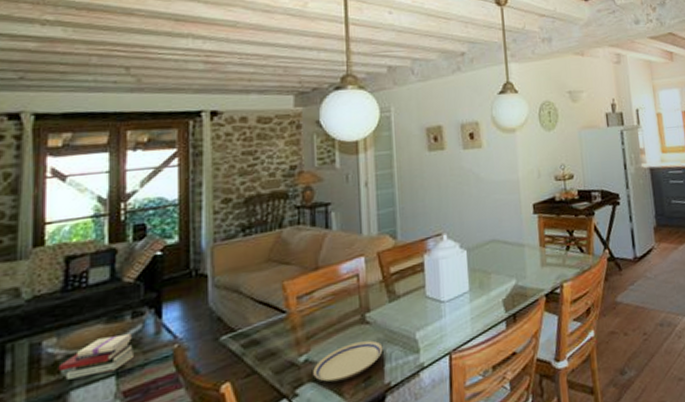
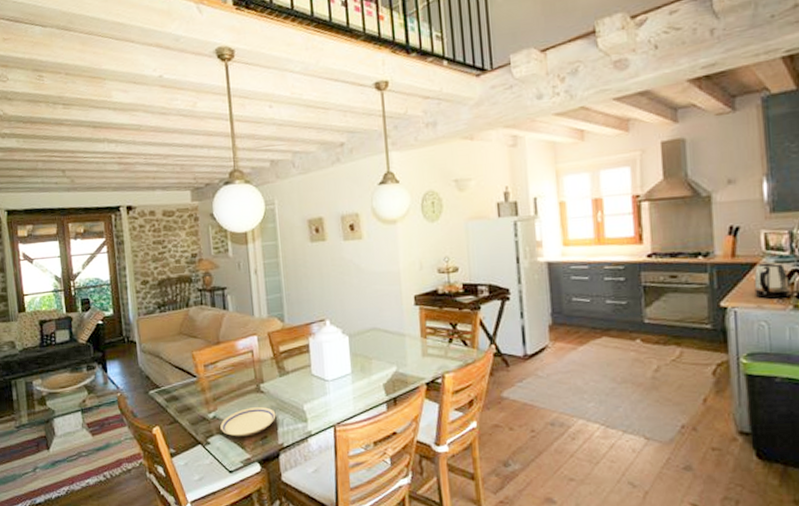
books: present [58,334,135,380] -> none [44,382,92,410]

